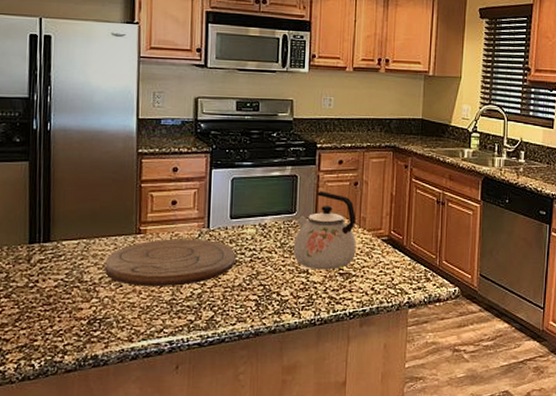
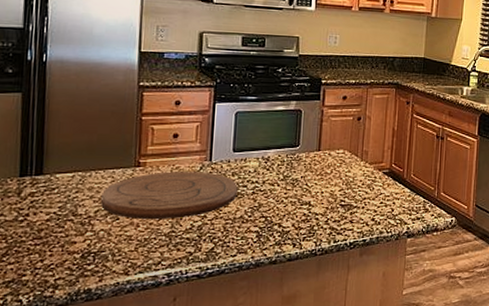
kettle: present [293,191,356,270] -> none [295,126,358,202]

